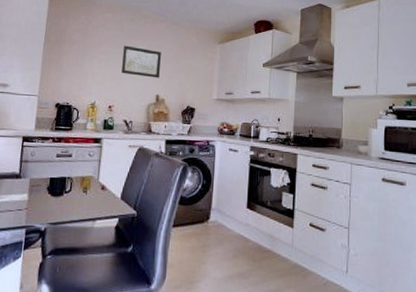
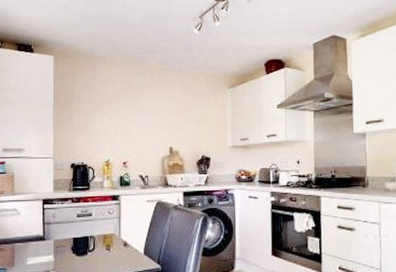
wall art: present [121,45,161,78] -> none [133,99,171,130]

